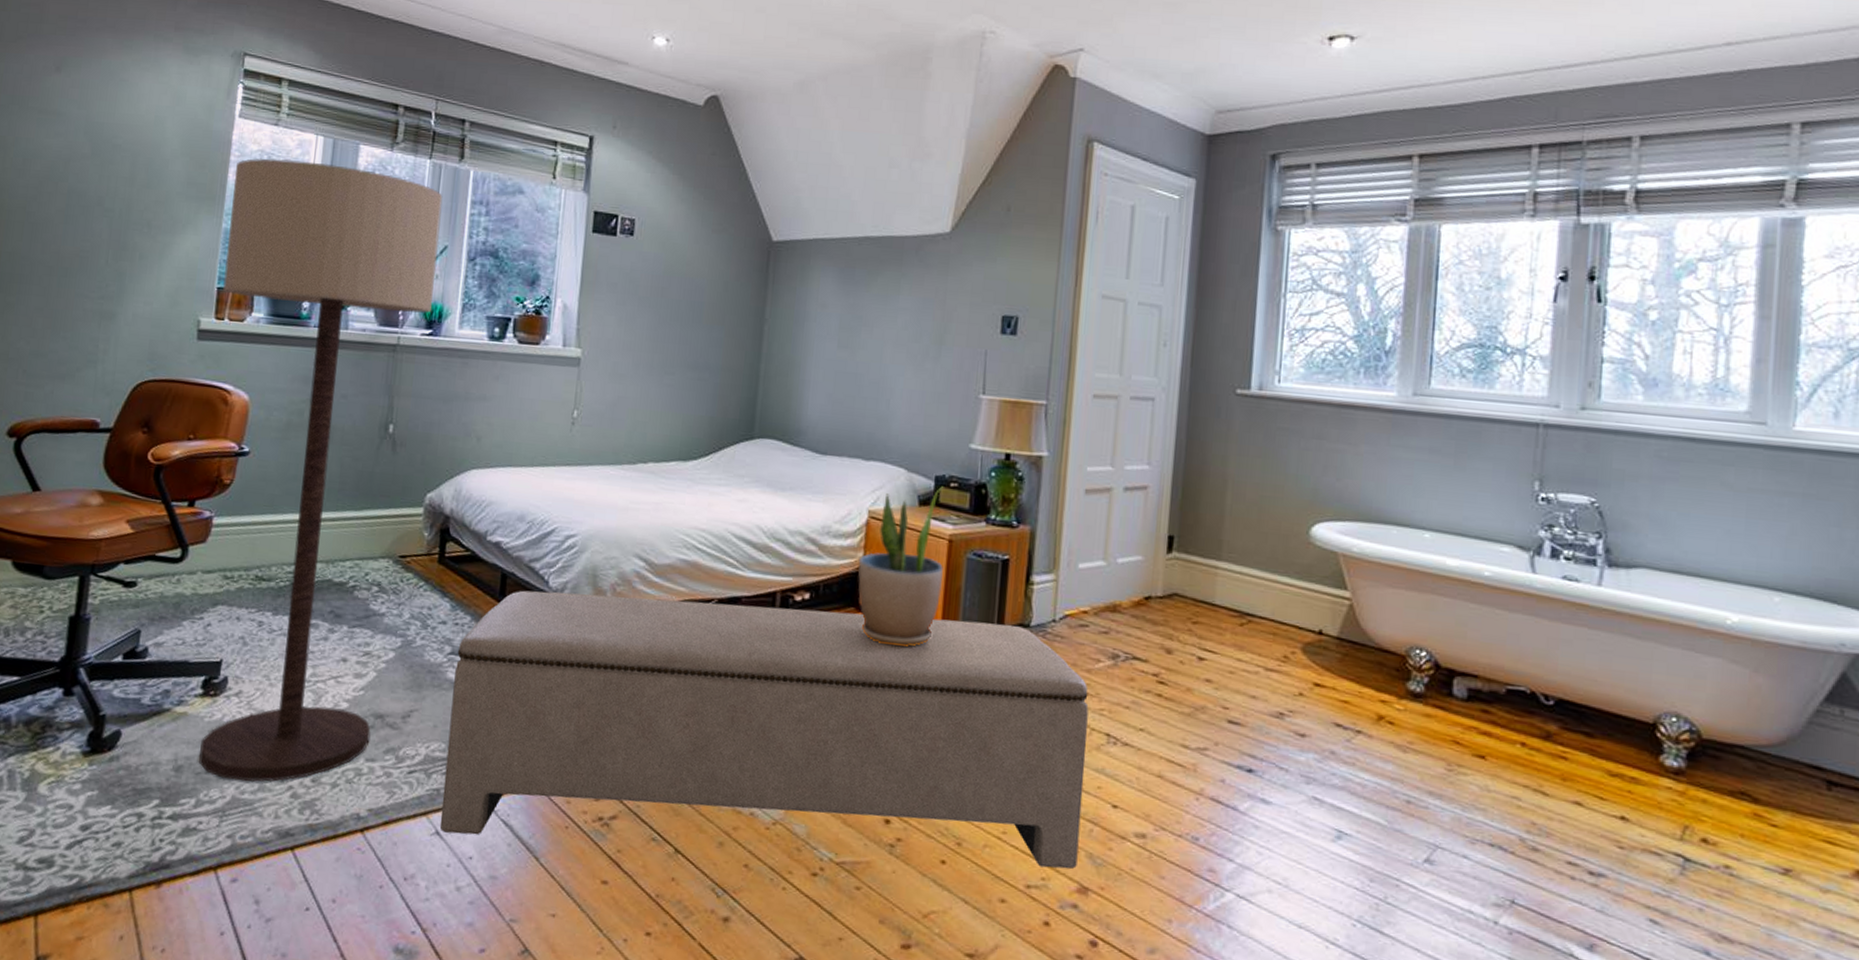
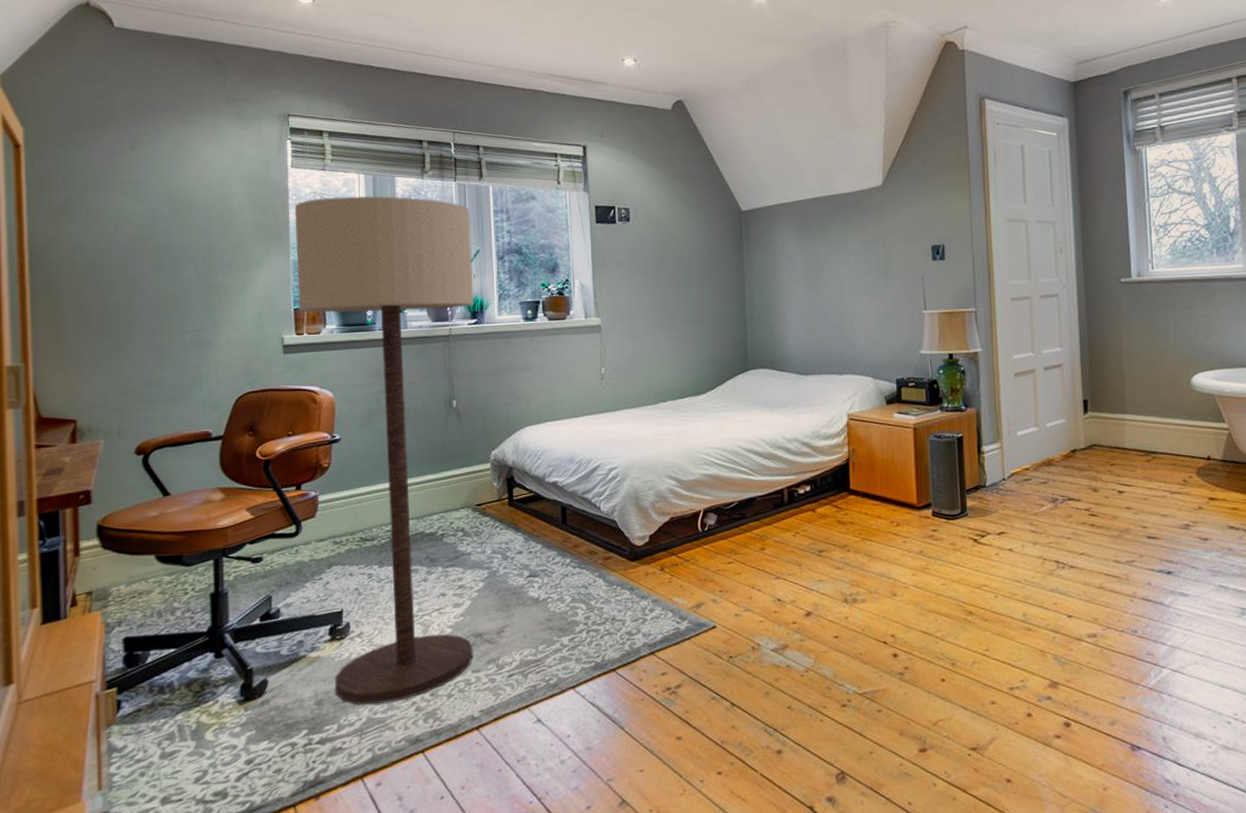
bench: present [439,590,1089,869] -> none [534,488,1047,719]
potted plant: present [858,486,944,647] -> none [844,387,913,518]

